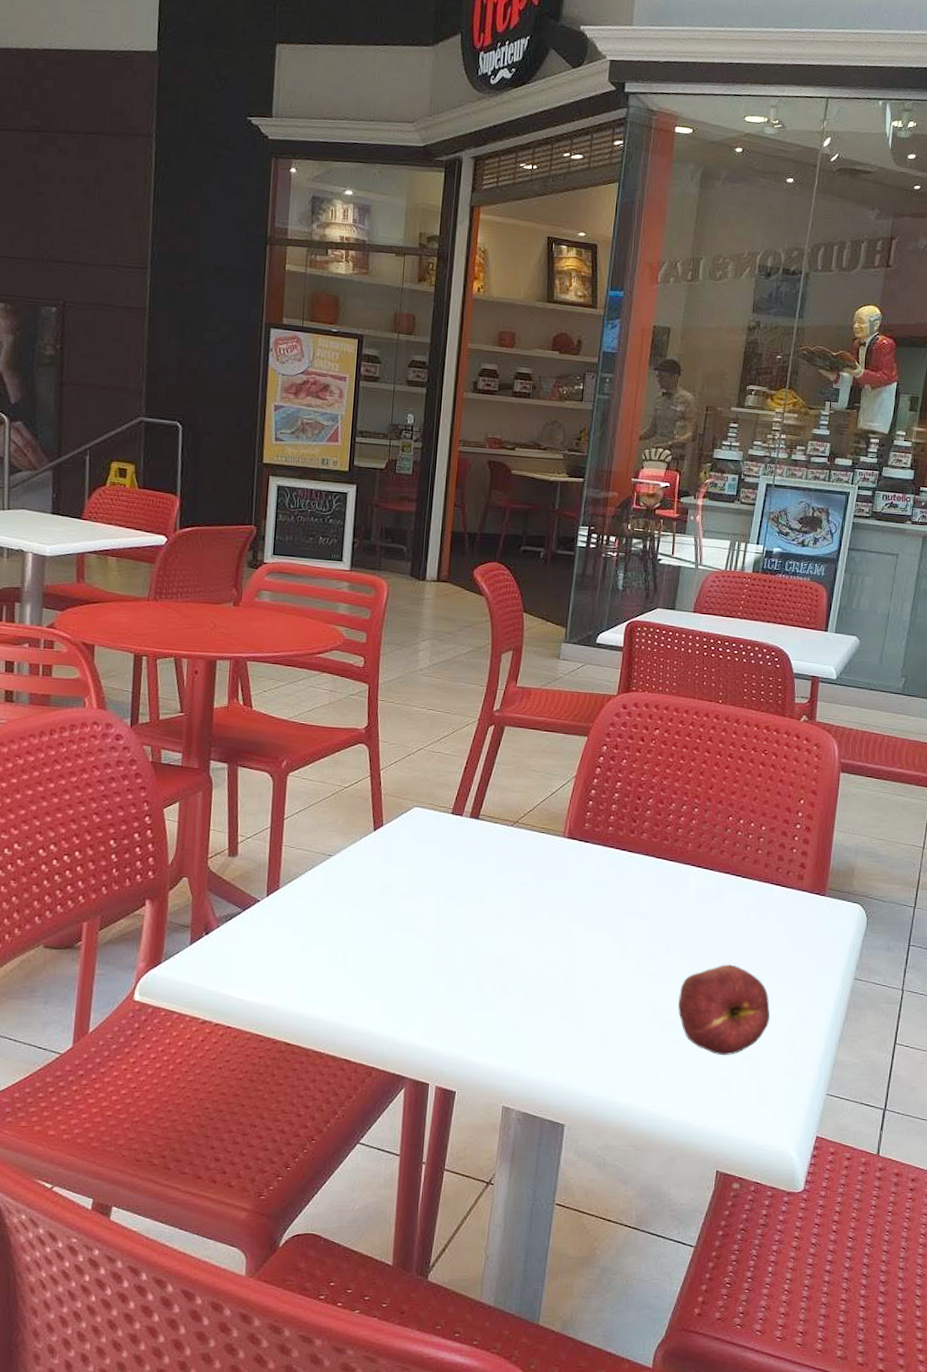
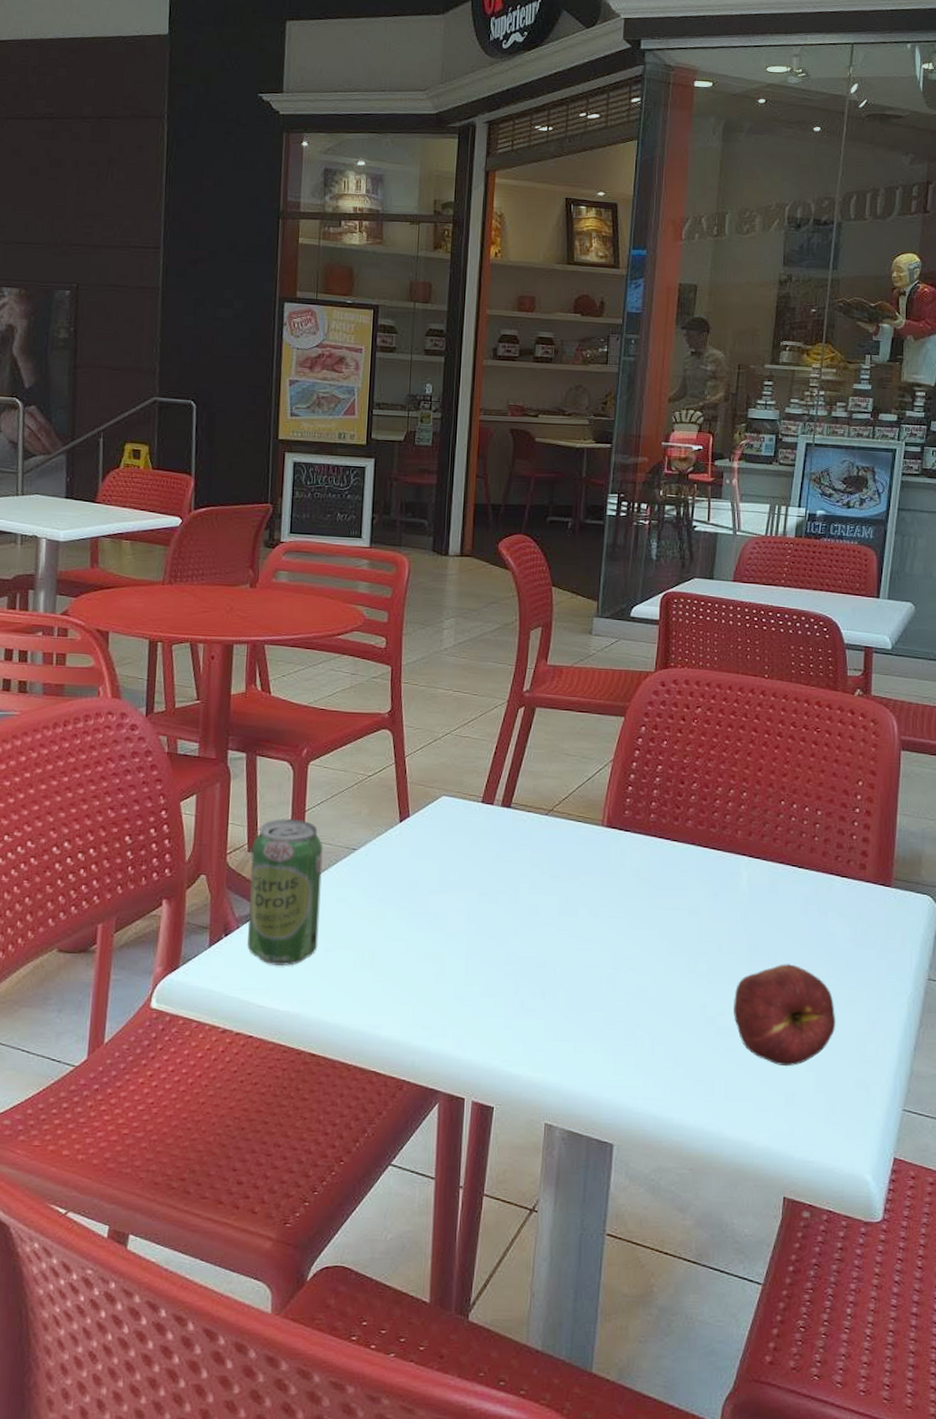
beverage can: none [227,825,301,962] -> present [247,818,323,966]

